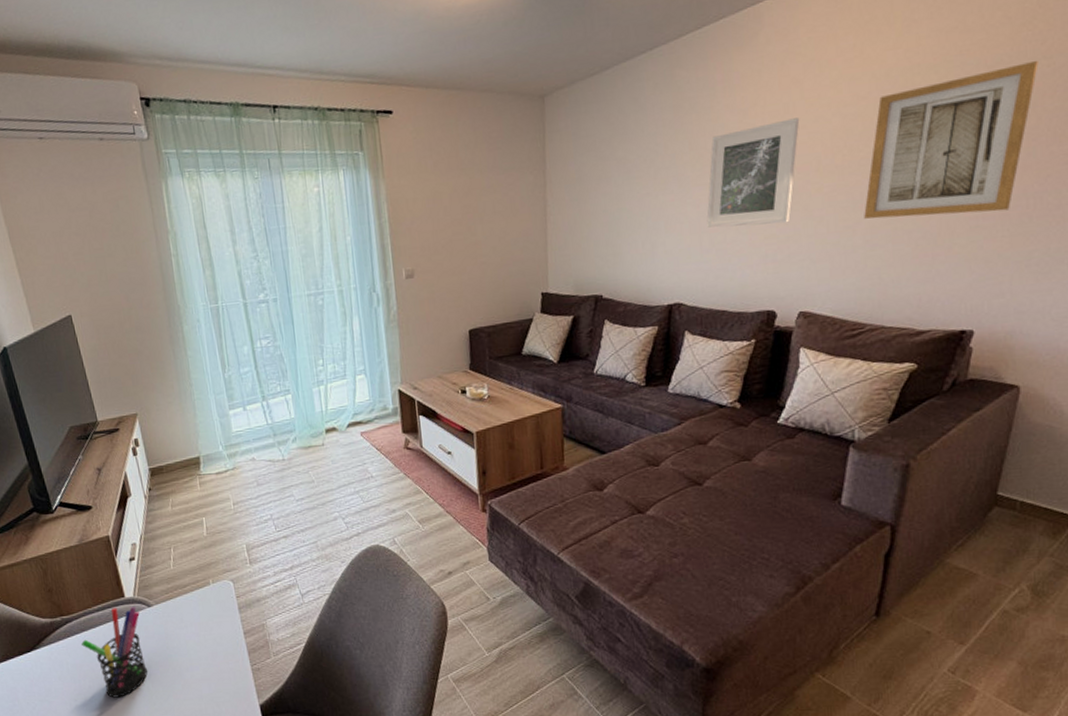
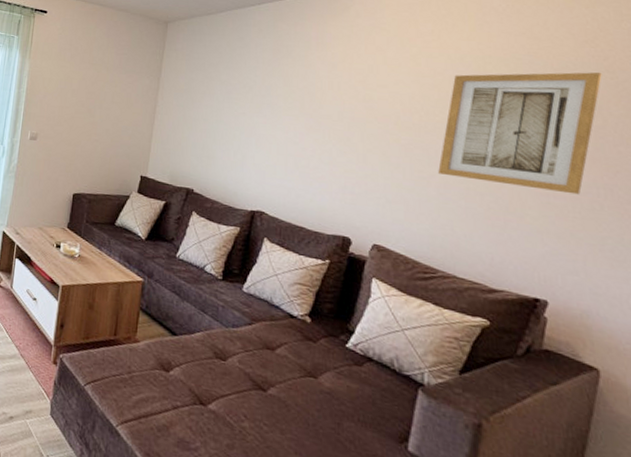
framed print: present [706,117,800,228] -> none [293,77,382,163]

